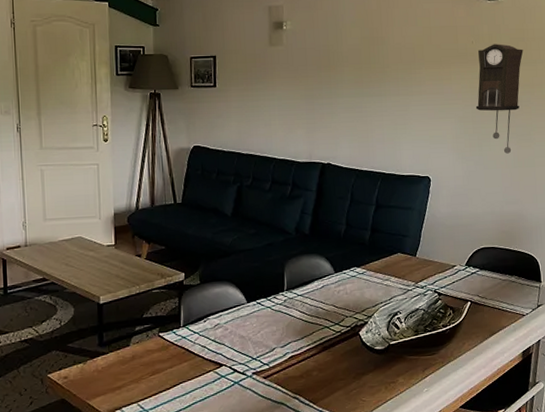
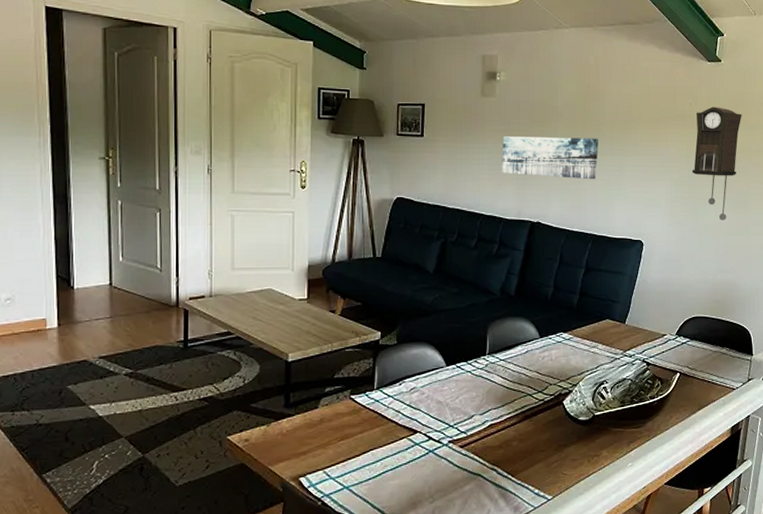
wall art: none [291,80,384,121] -> present [502,136,599,180]

